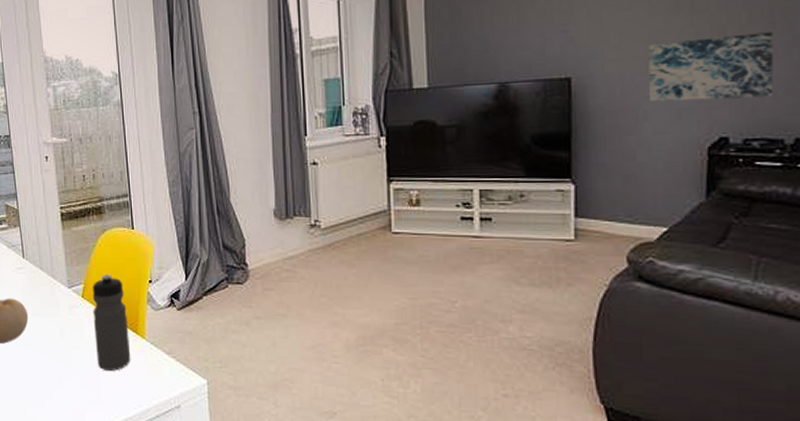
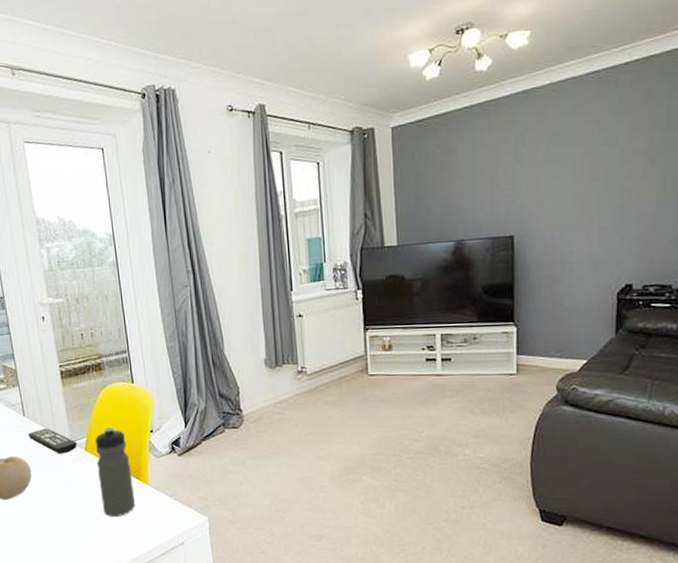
remote control: none [26,271,74,300] -> present [27,428,77,454]
wall art: present [648,32,774,102] -> none [574,197,666,256]

